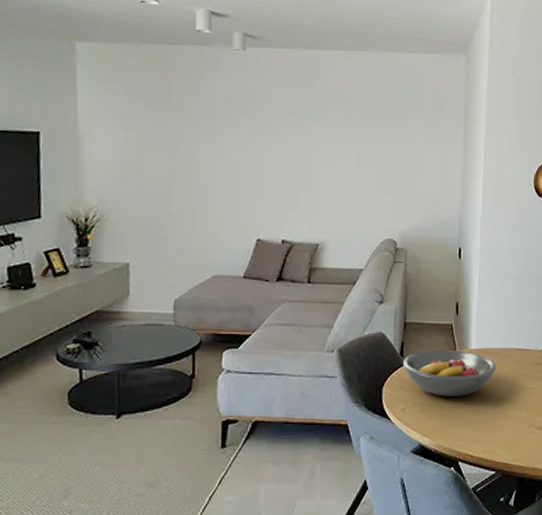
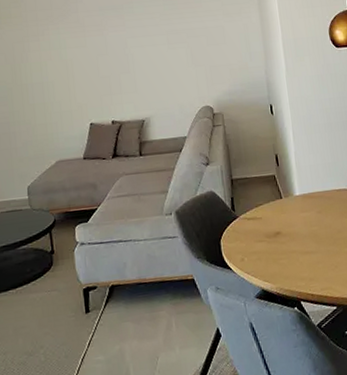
fruit bowl: present [403,349,497,396] -> none [235,198,322,243]

